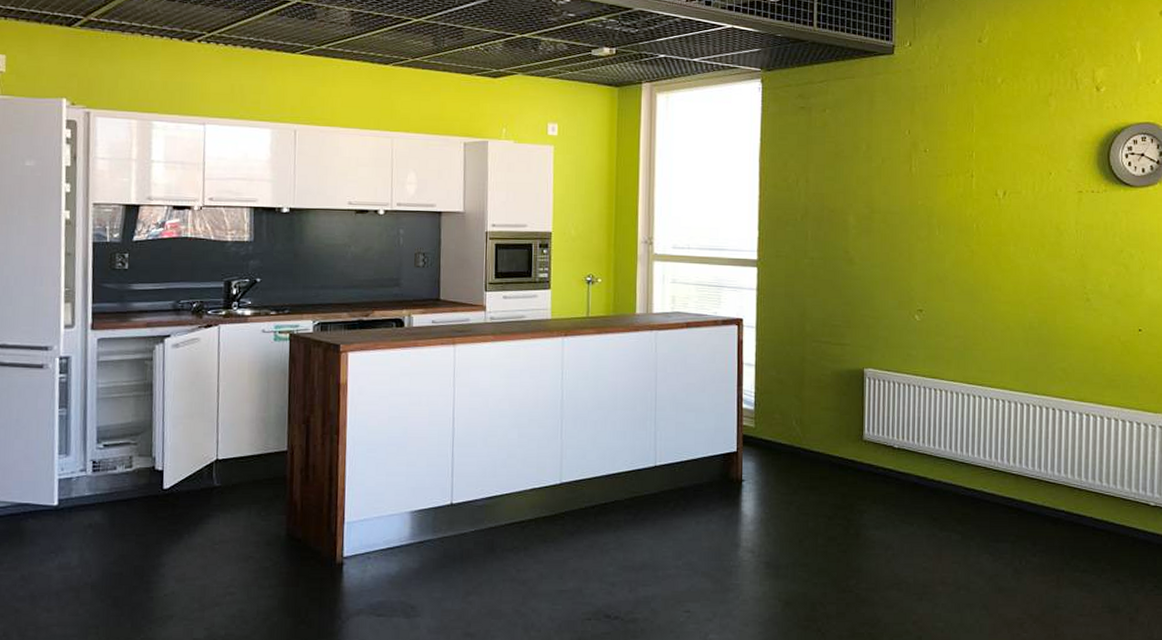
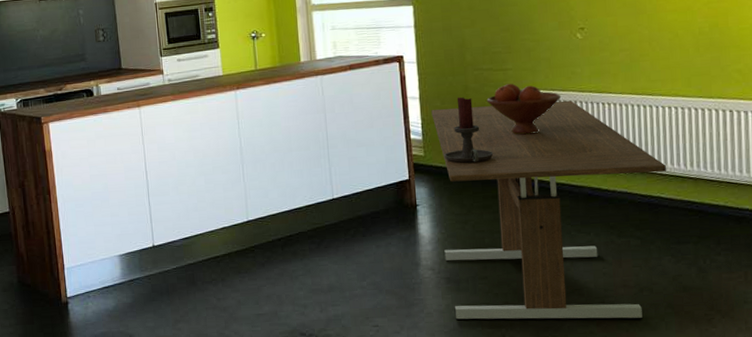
dining table: none [766,378,990,619] -> present [431,100,666,320]
candle holder: none [775,368,825,440] -> present [444,96,494,164]
fruit bowl: none [822,359,896,415] -> present [486,83,562,135]

